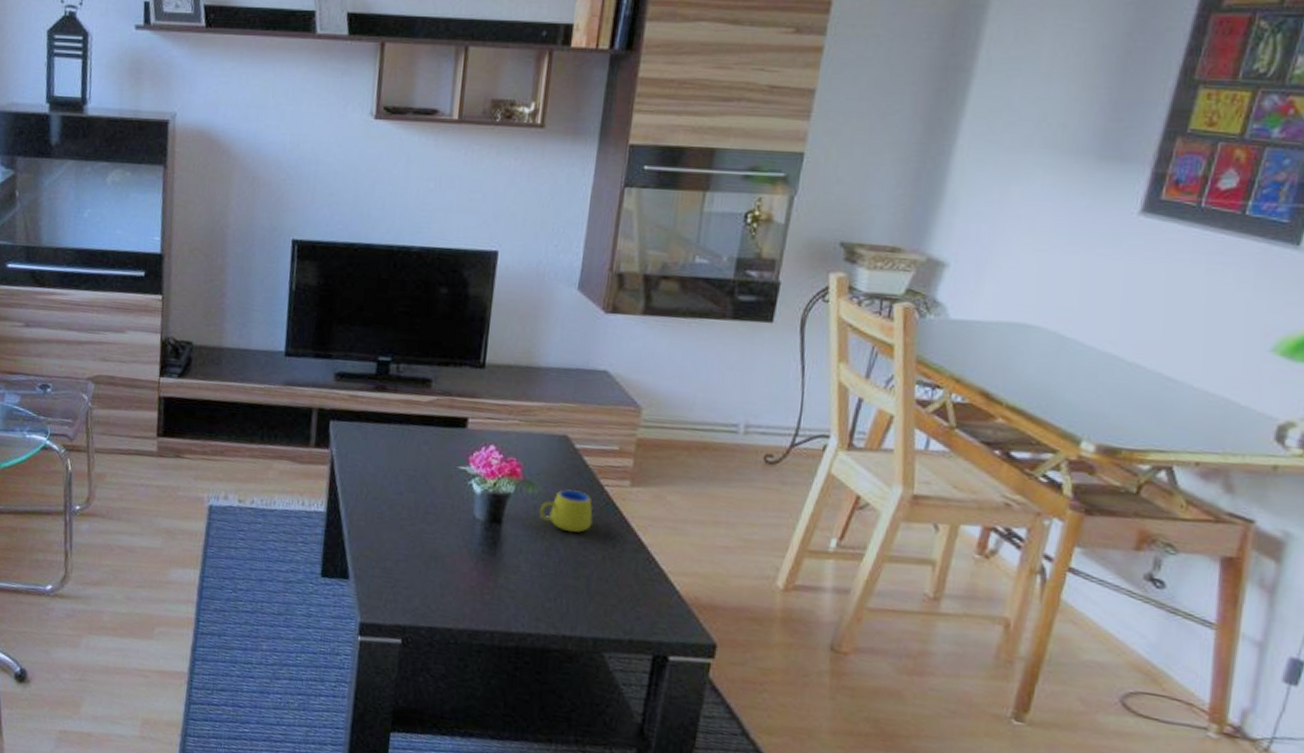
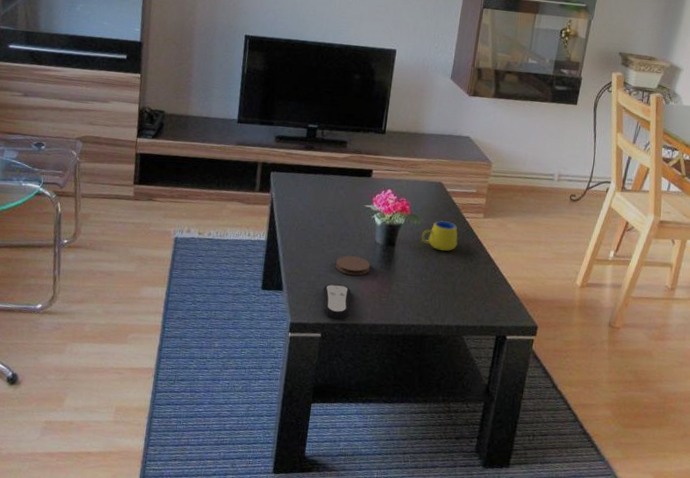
remote control: none [402,572,442,621] -> present [322,284,351,319]
coaster: none [419,535,467,563] -> present [336,256,370,276]

